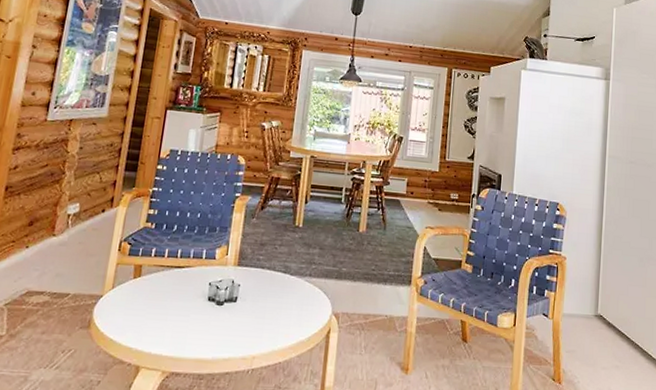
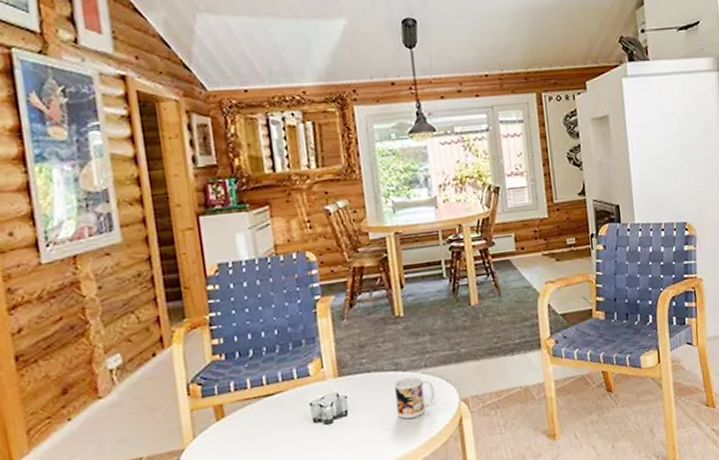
mug: none [277,280,313,319] -> present [394,376,436,419]

